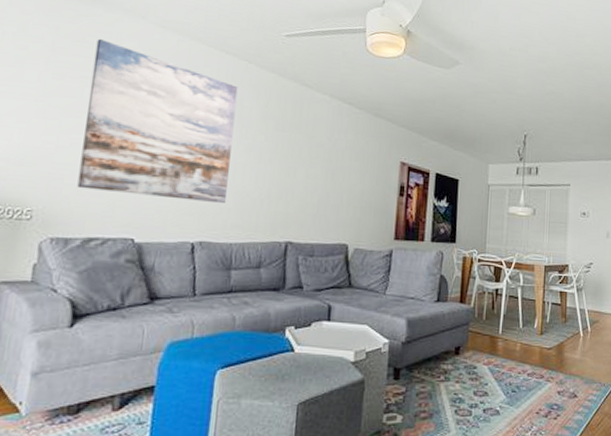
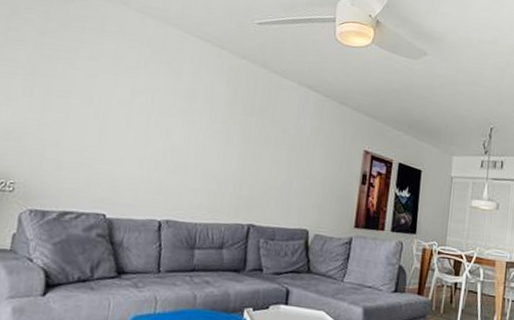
wall art: present [77,38,238,203] -> none [56,22,210,184]

